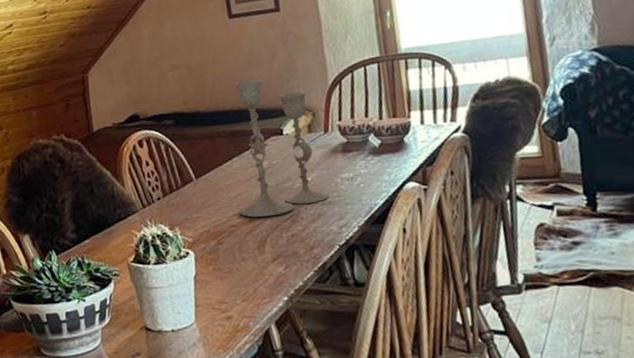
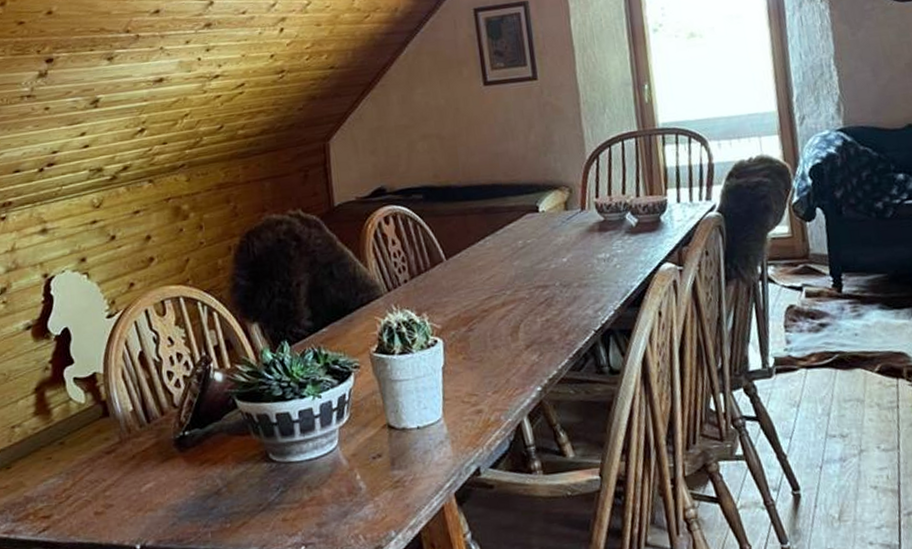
candlestick: present [235,79,330,218] -> none [490,152,586,301]

